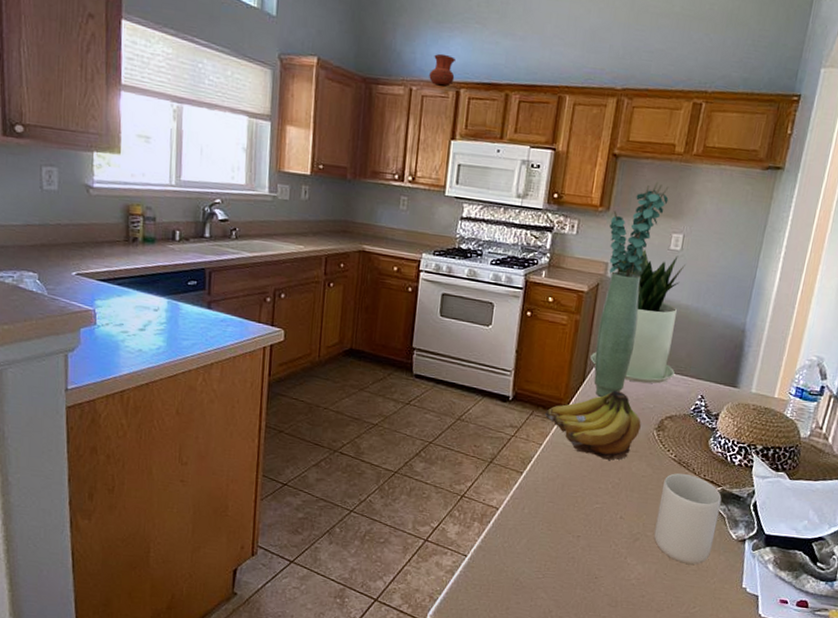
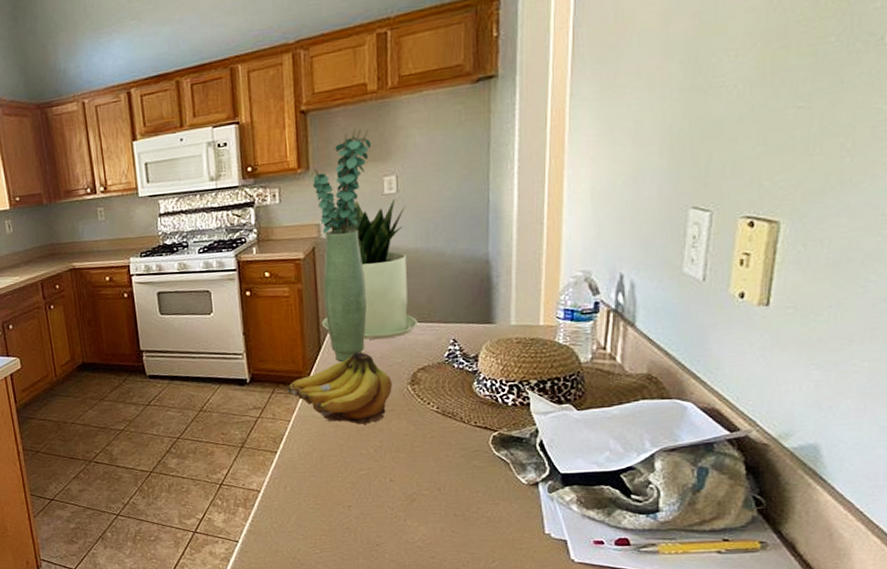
ceramic pot: present [429,53,455,88] -> none [97,59,123,93]
mug: present [654,473,722,565] -> none [429,424,501,518]

